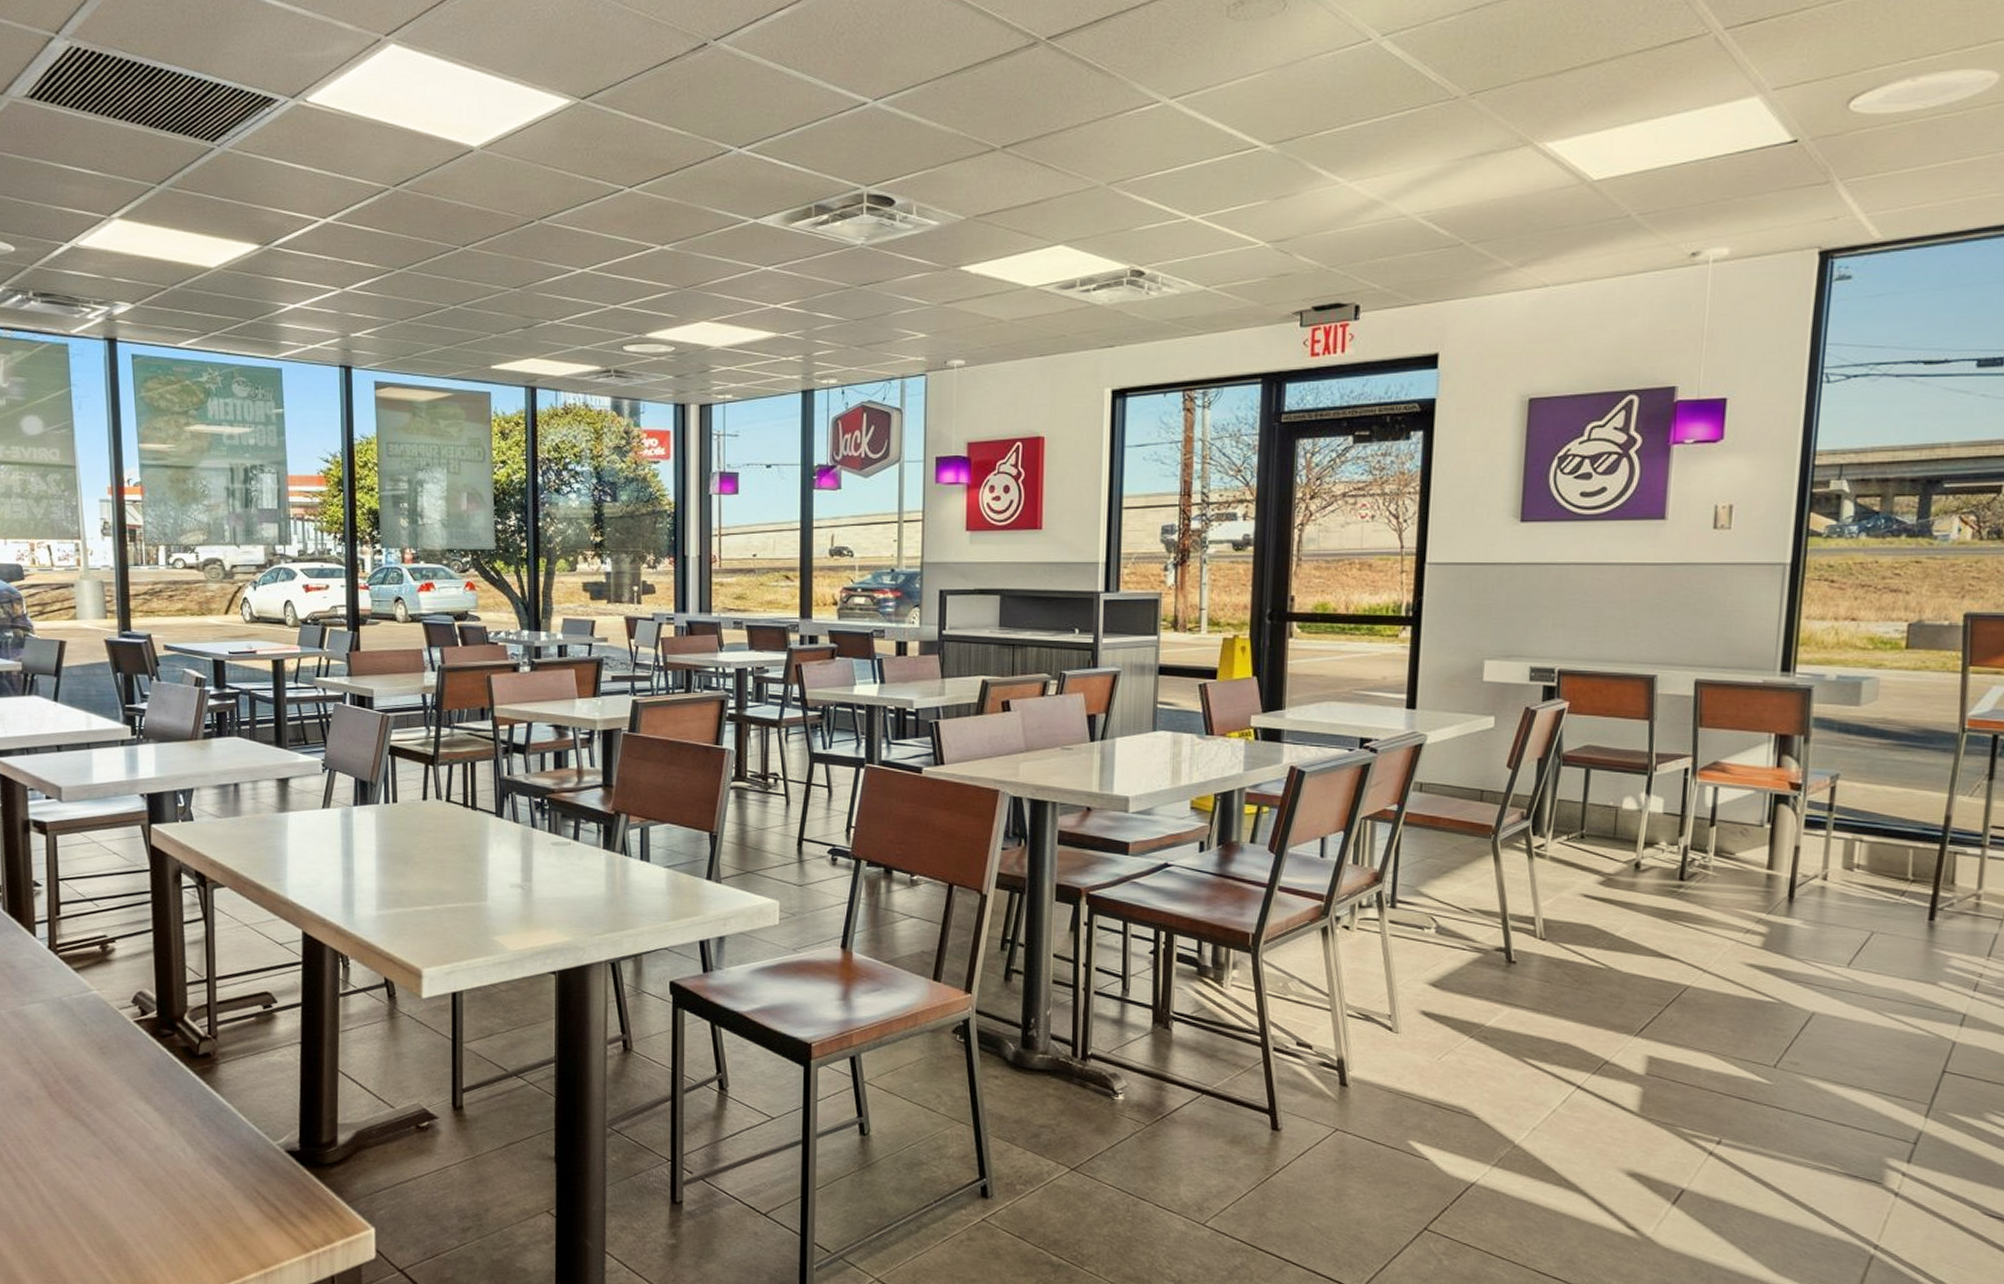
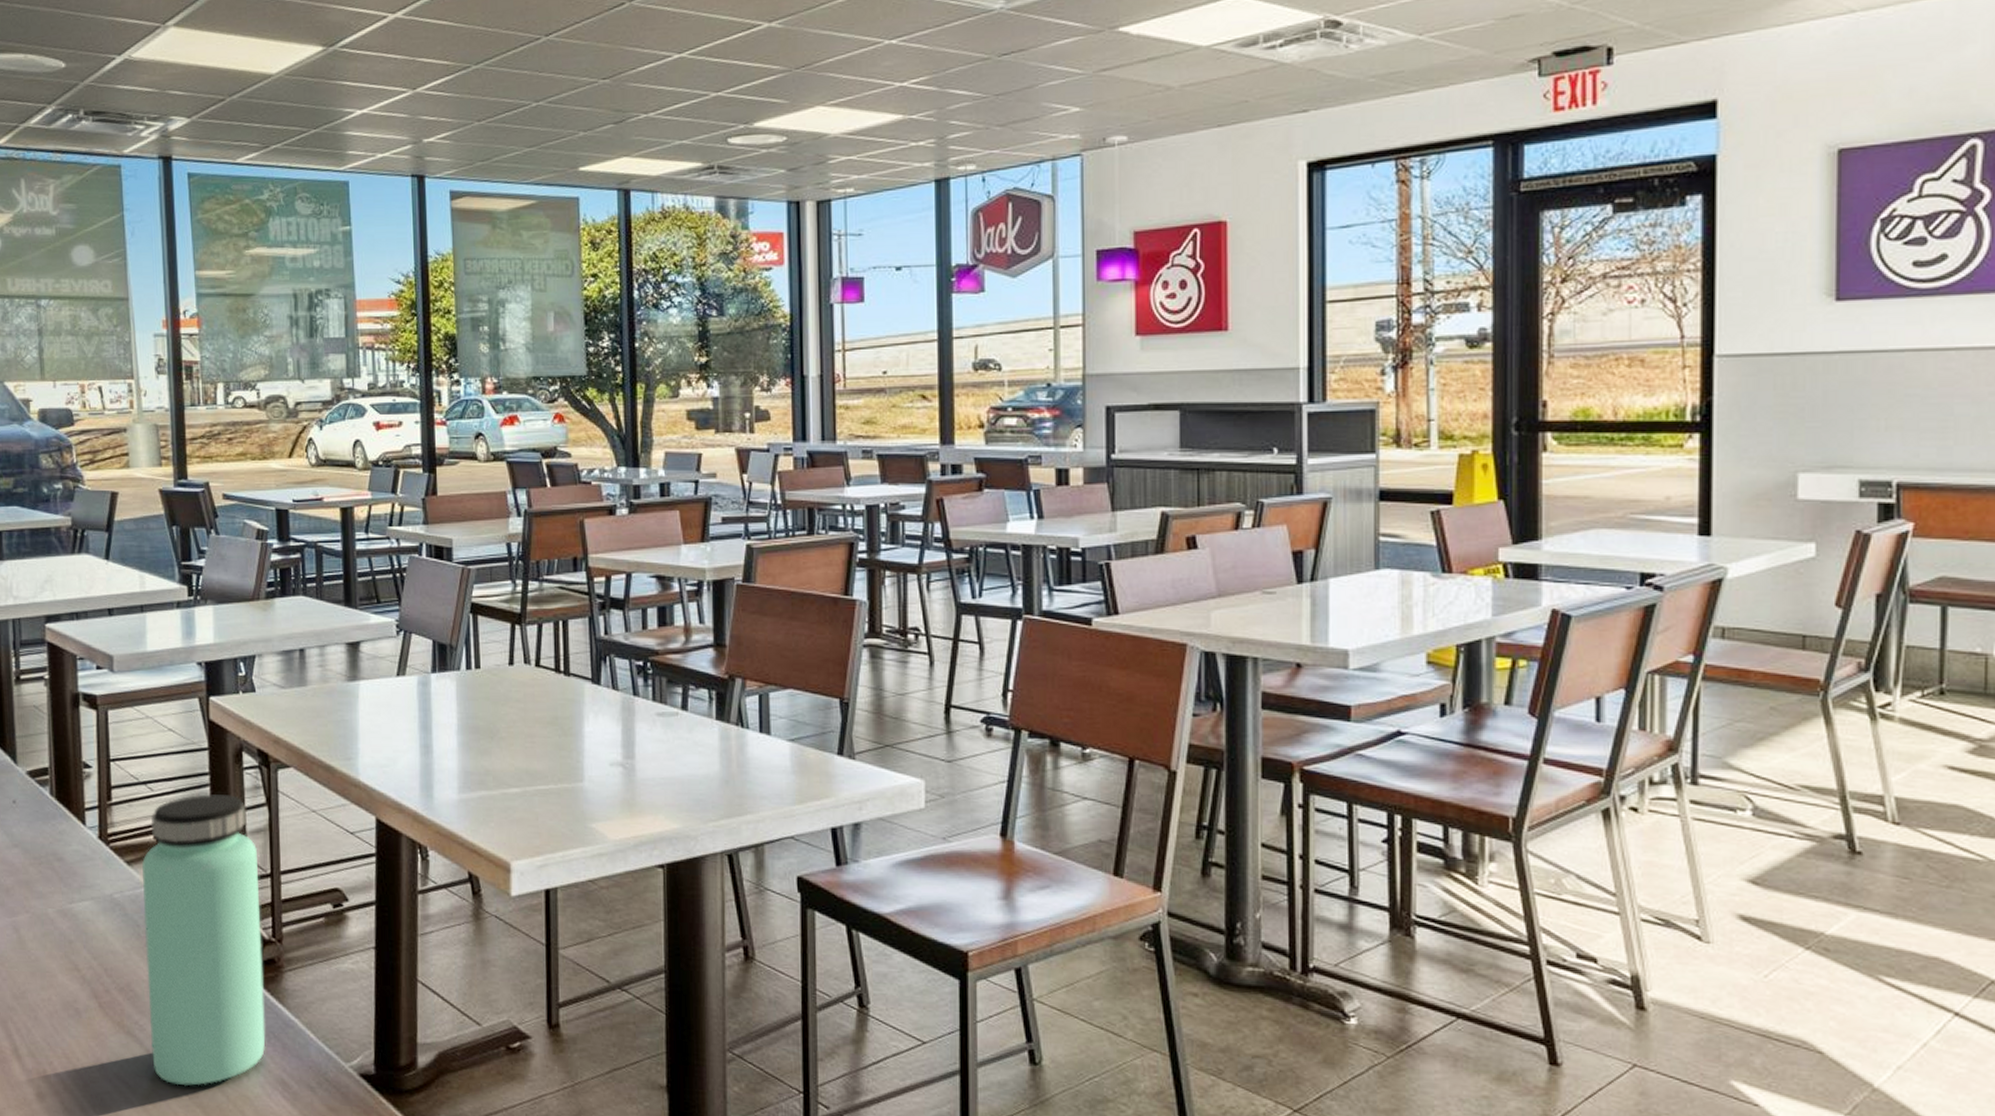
bottle: none [89,910,202,1163] -> present [142,794,266,1086]

